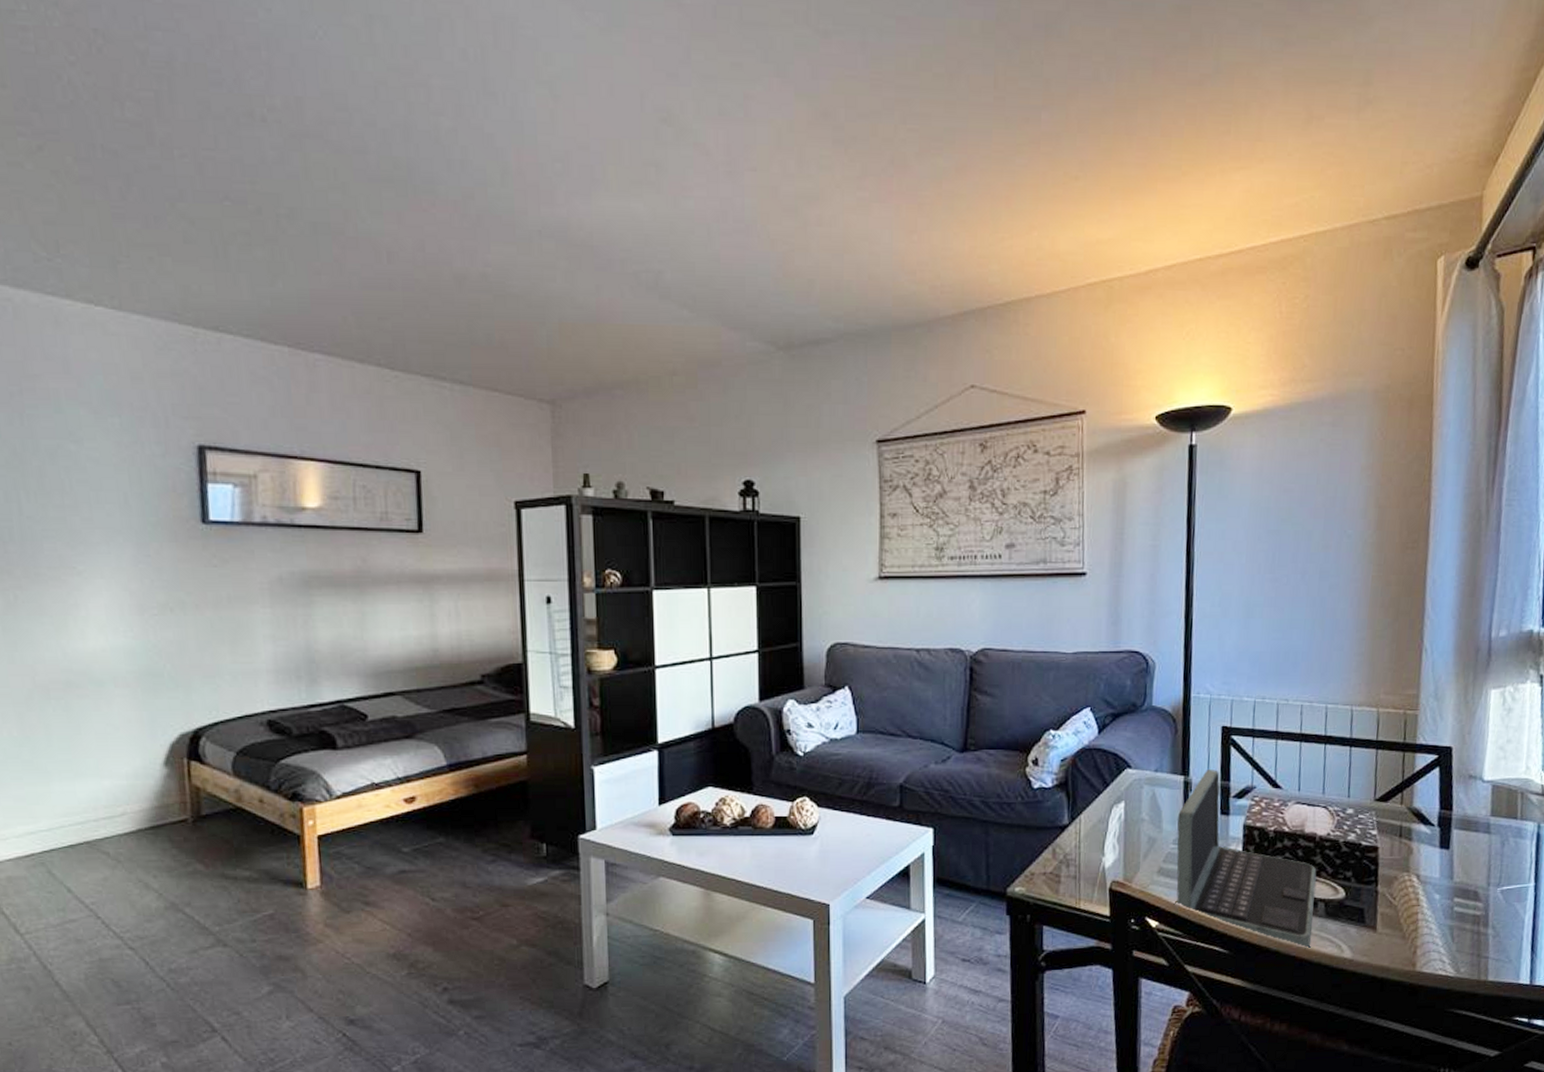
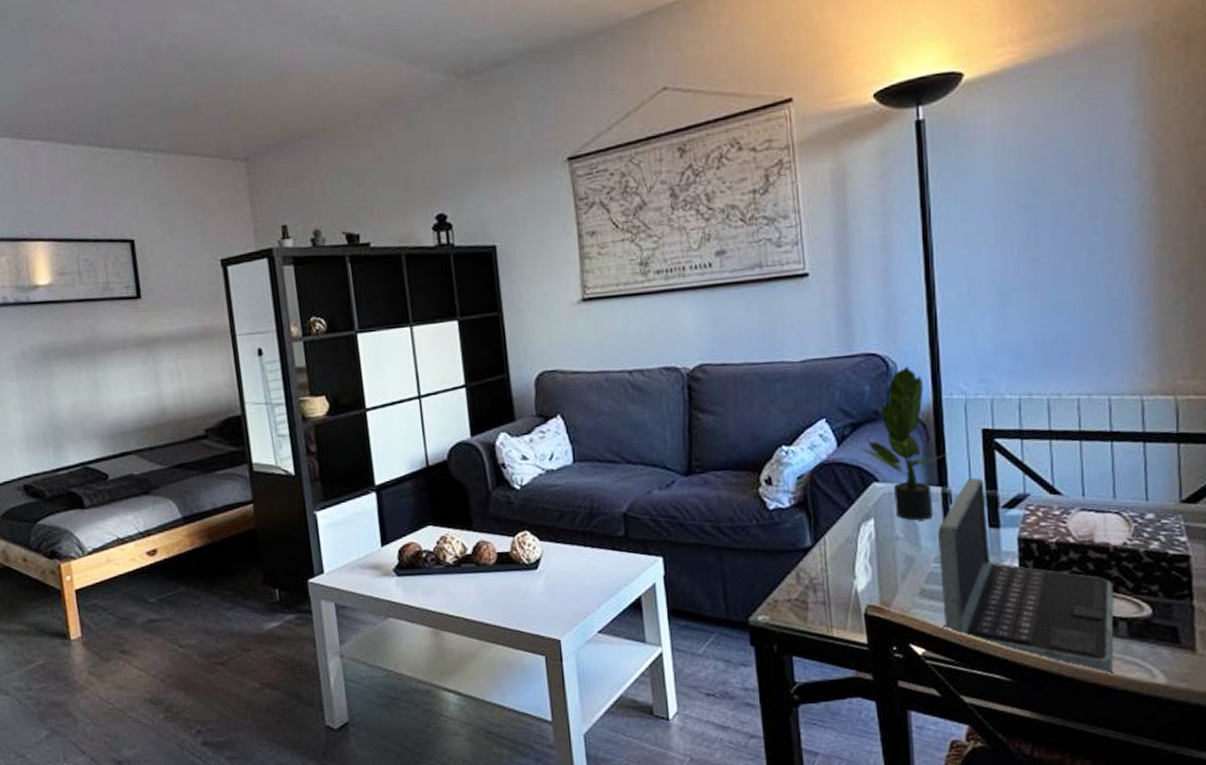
potted plant: none [1118,665,1193,805] -> present [861,366,950,521]

